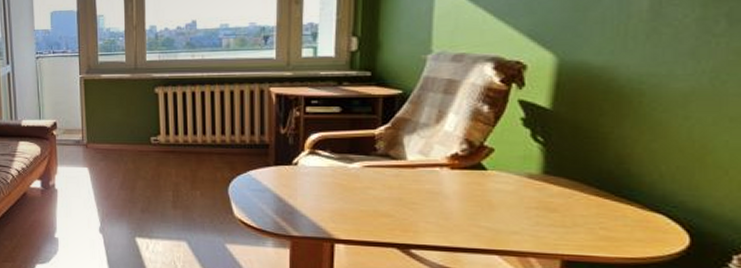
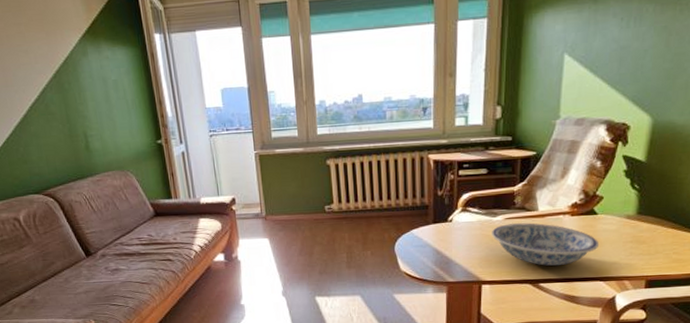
ceramic bowl: none [347,173,492,229] -> present [492,223,600,266]

